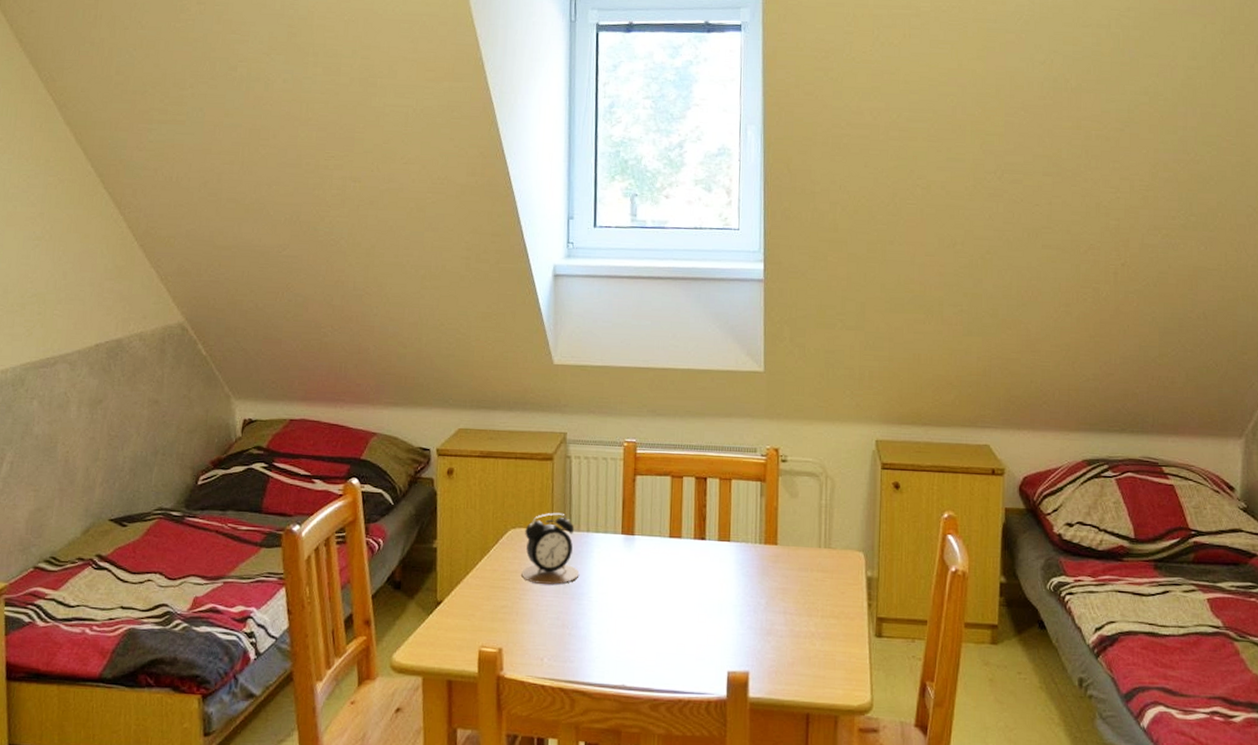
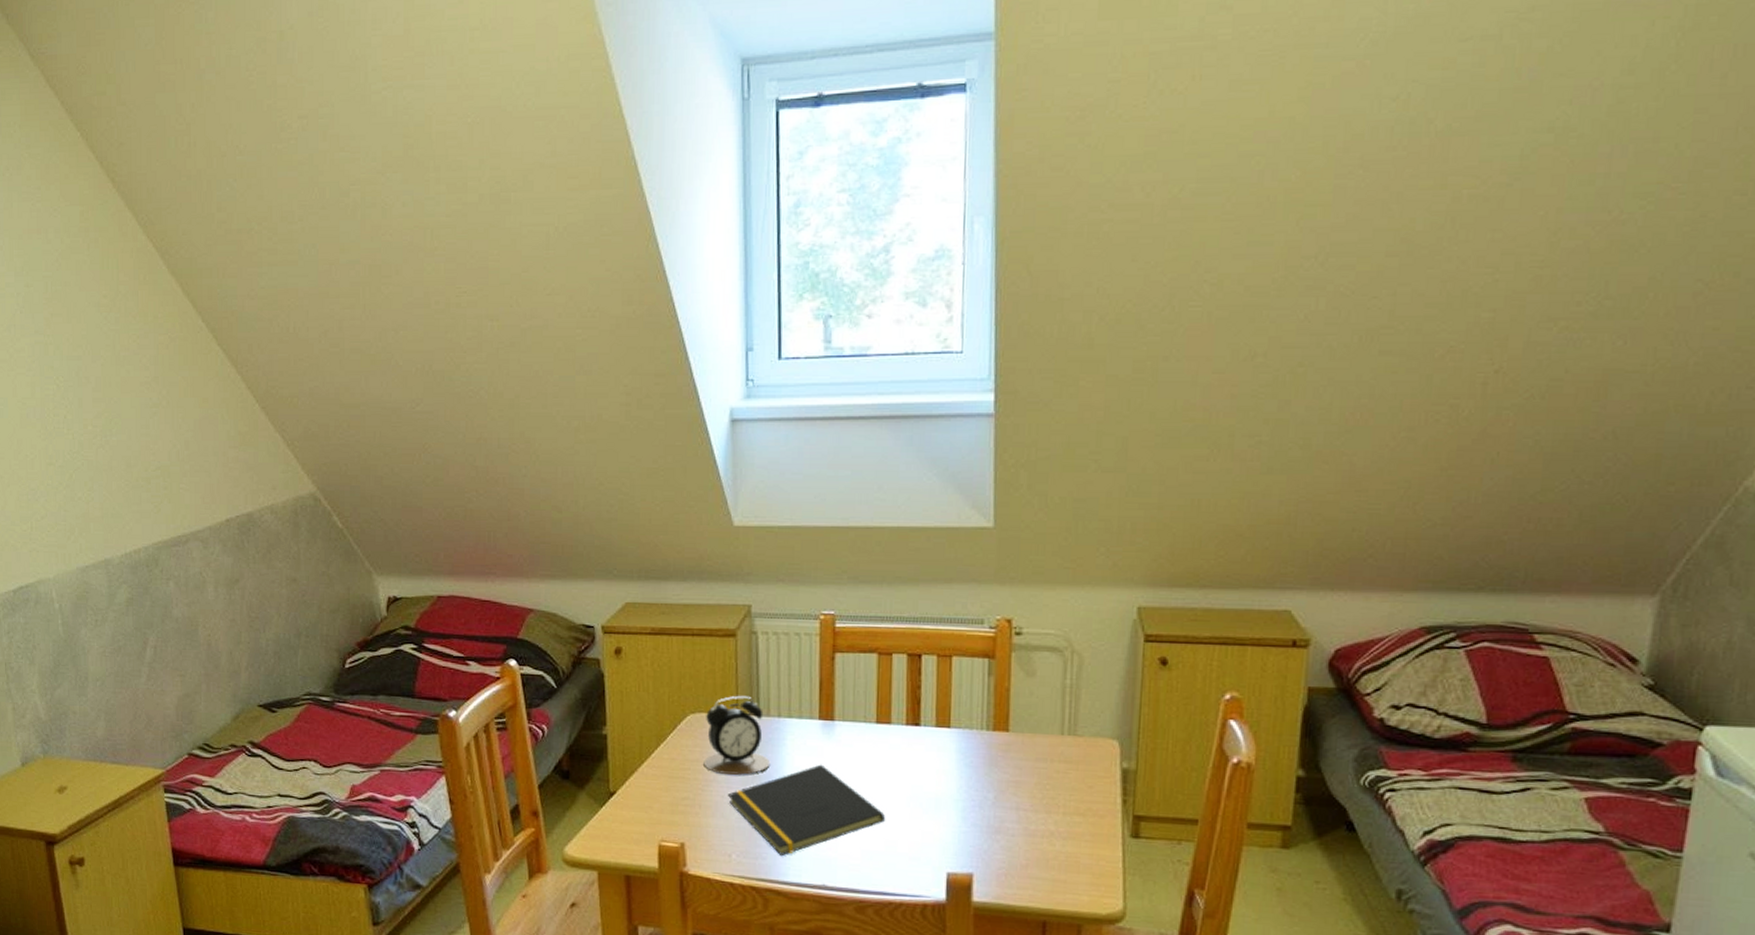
notepad: none [542,574,677,658] -> present [728,764,886,855]

